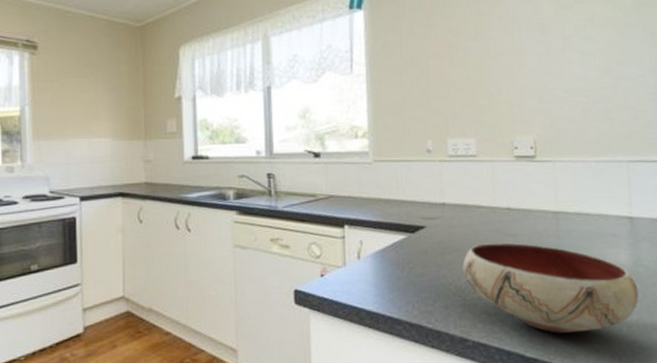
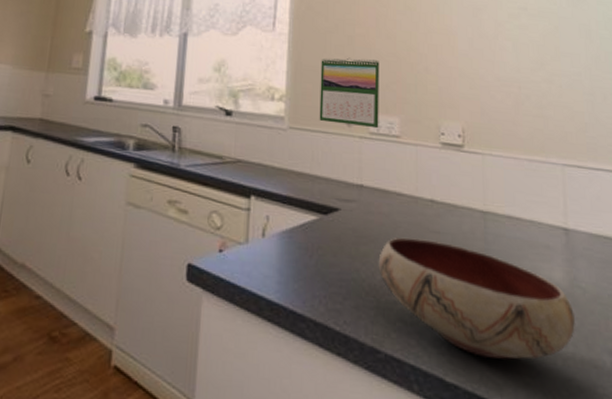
calendar: none [398,88,457,152] -> present [319,57,379,129]

